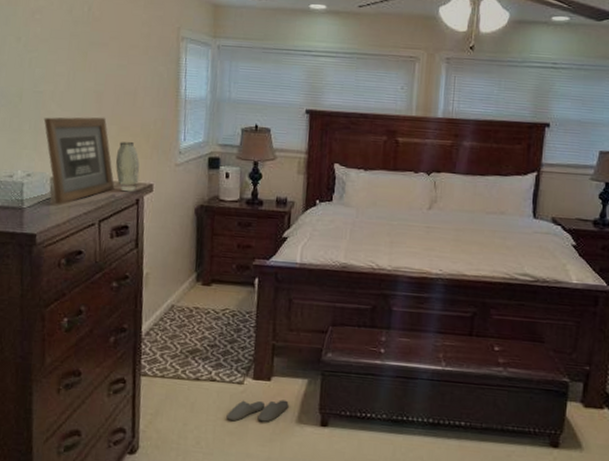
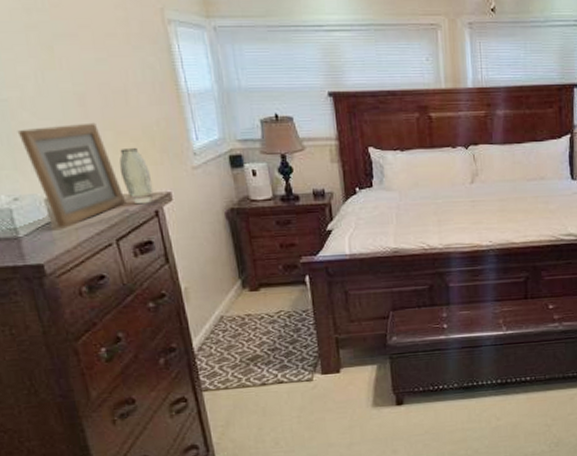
slippers: present [226,399,289,422] -> none [301,388,362,417]

